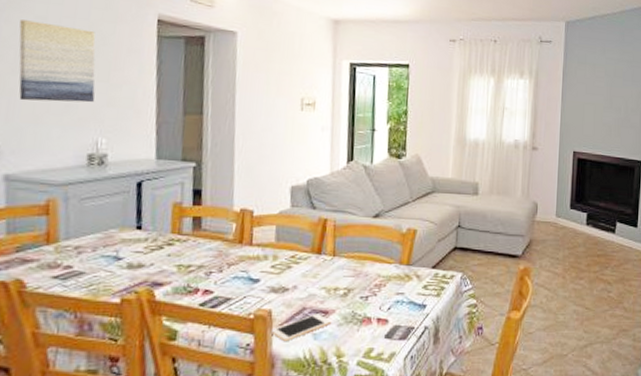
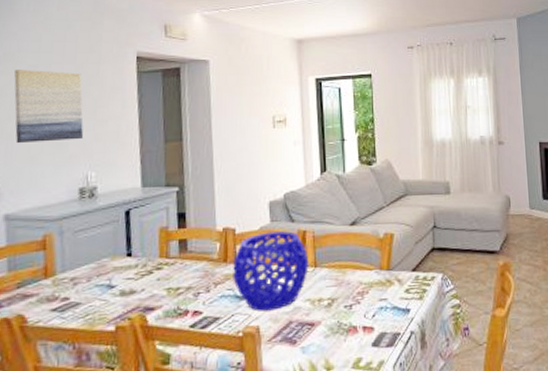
decorative bowl: none [247,217,328,296] -> present [233,231,309,311]
cell phone: present [272,314,332,341] -> none [261,326,319,357]

